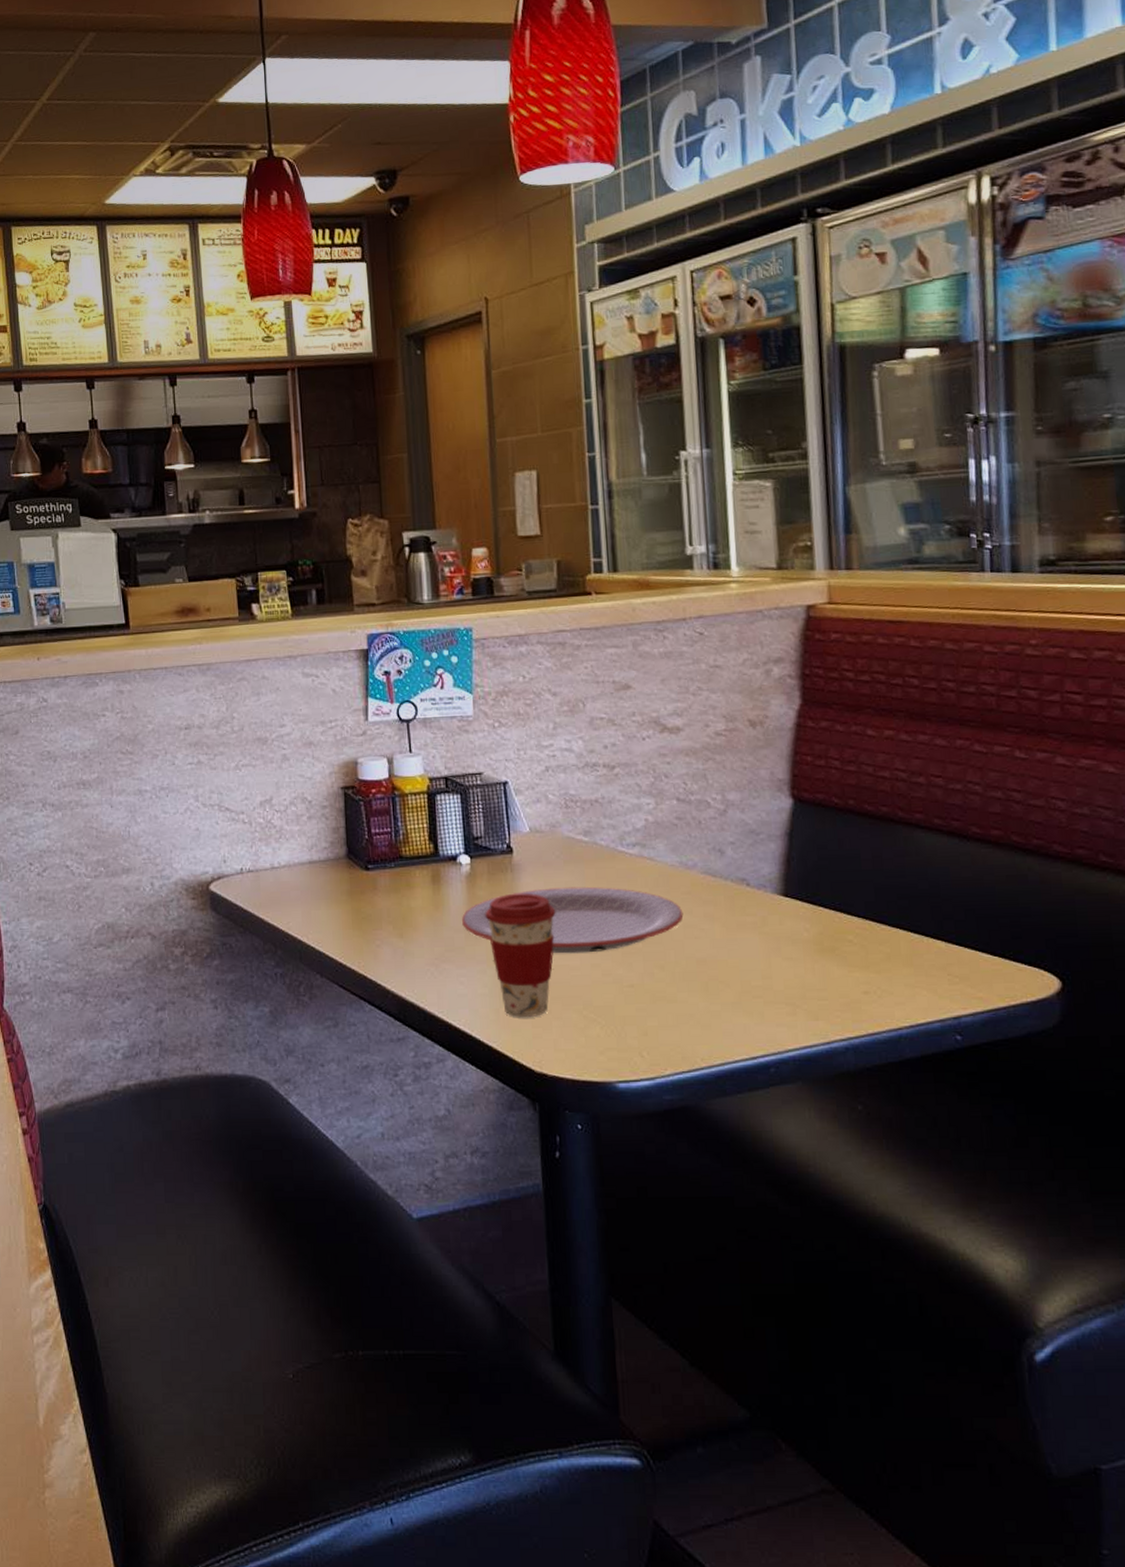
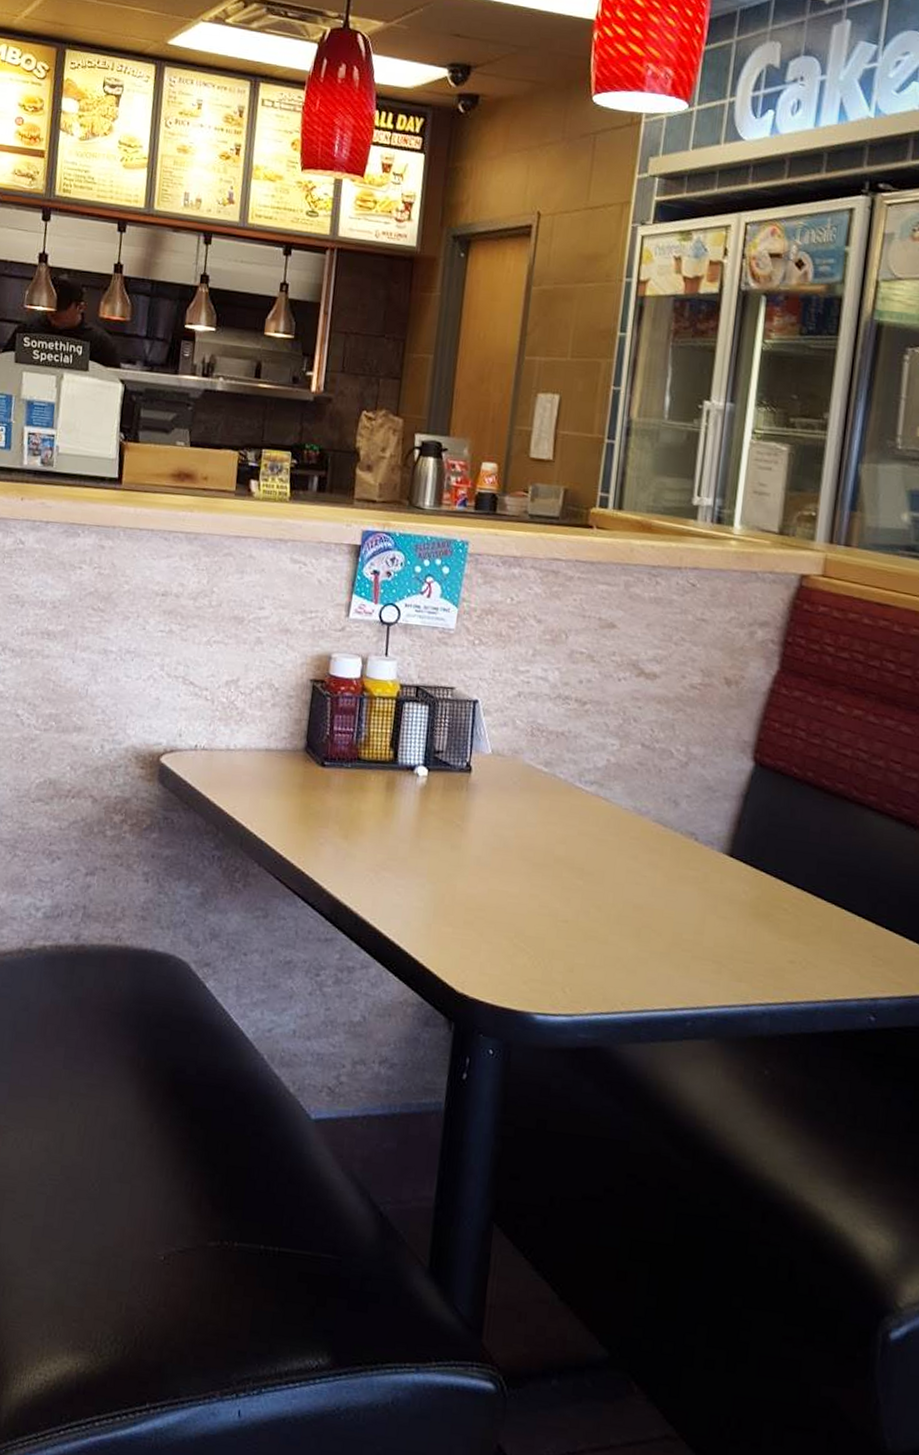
plate: present [462,886,684,954] -> none [409,811,629,883]
coffee cup: present [485,893,556,1017] -> none [433,812,504,938]

